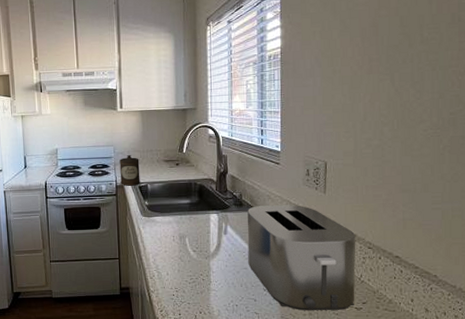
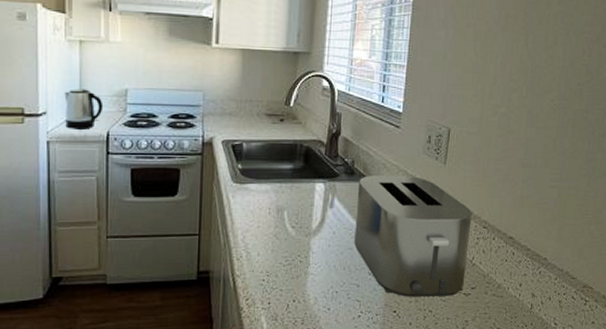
kettle: none [13,151,41,181] -> present [64,88,104,130]
canister: present [119,155,140,186] -> none [208,104,235,144]

